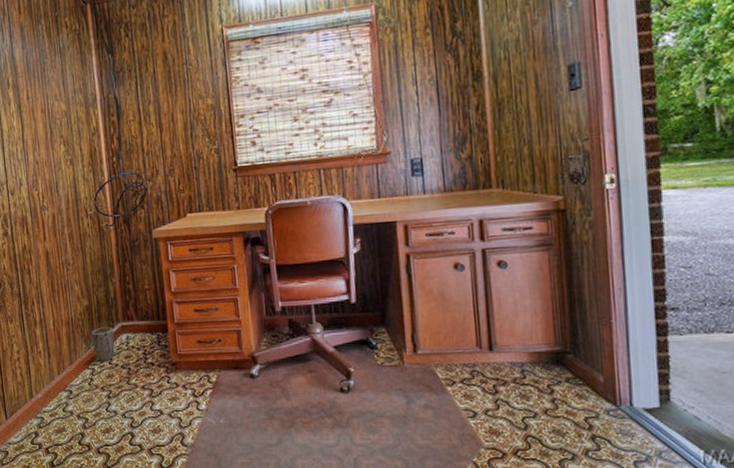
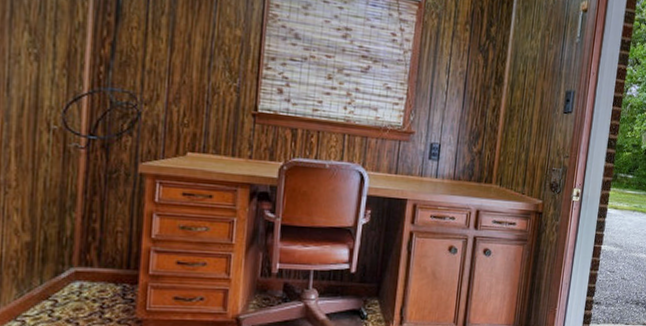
plant pot: present [91,326,115,361] -> none [28,270,62,312]

